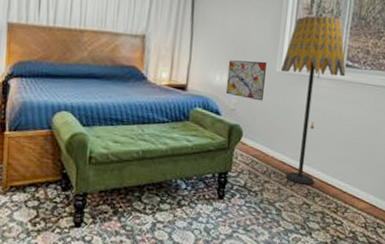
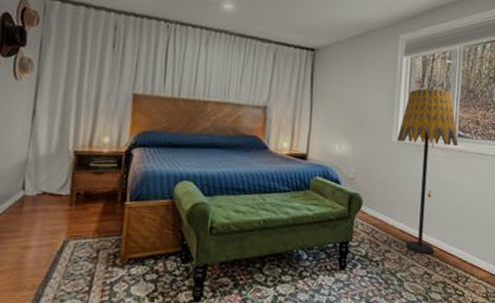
wall art: present [225,60,267,101] -> none [345,130,383,170]

